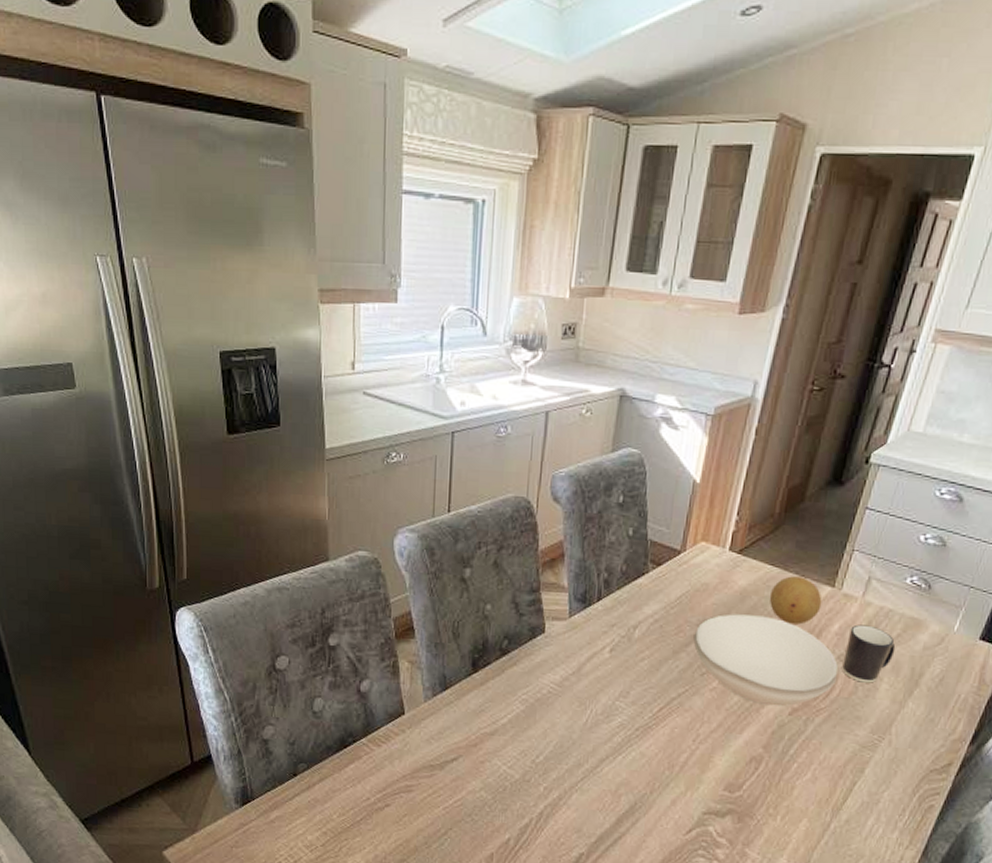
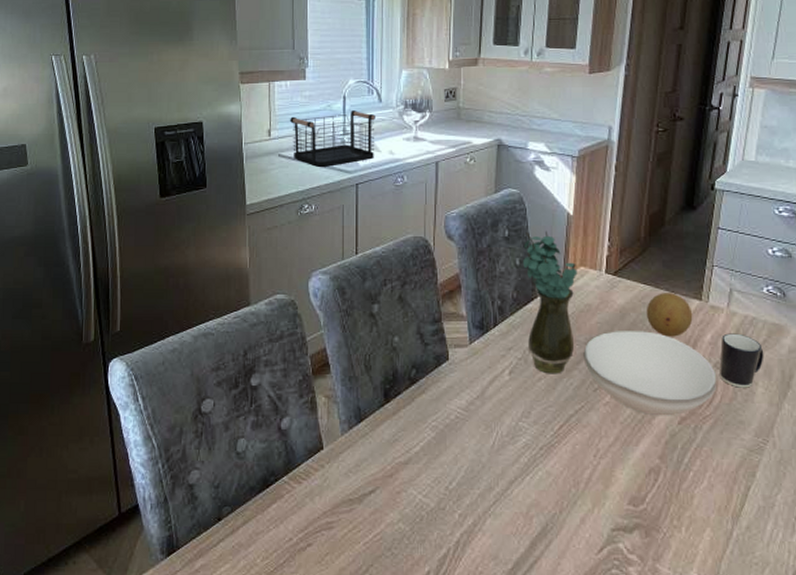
dish rack: none [378,344,478,410] -> present [290,111,375,167]
vase: none [633,499,698,655] -> present [523,231,578,374]

